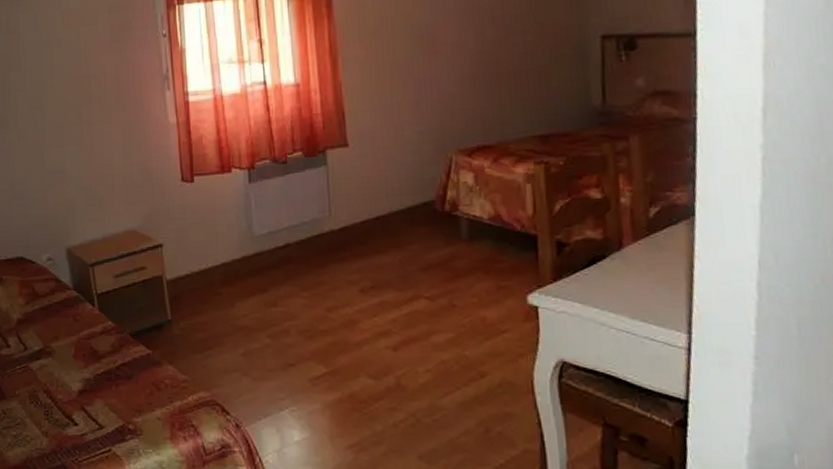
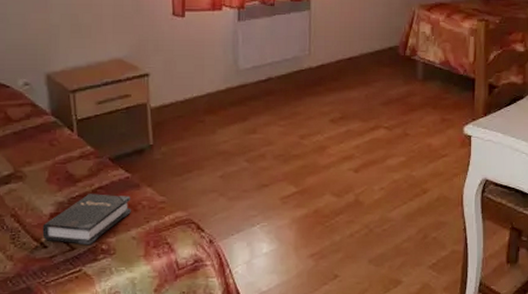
hardback book: none [72,371,154,425] -> present [42,194,131,245]

